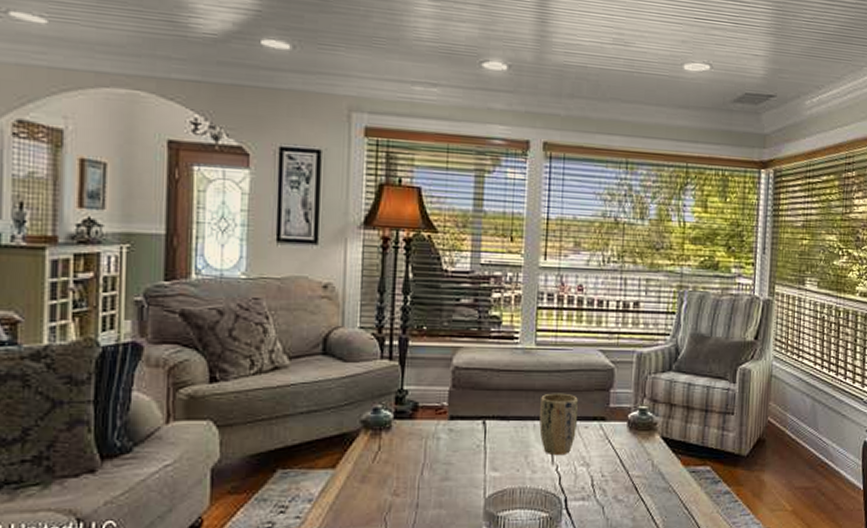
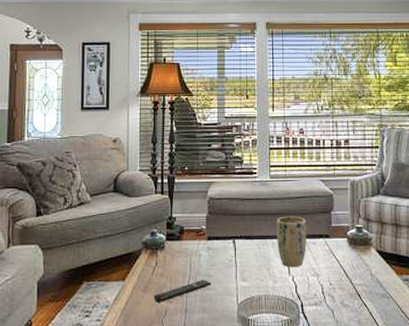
remote control: none [374,467,452,496] -> present [153,279,211,303]

